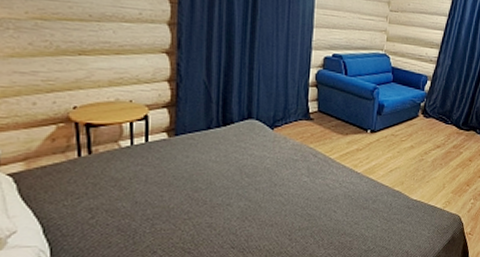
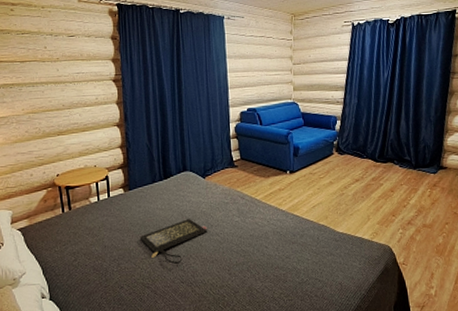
clutch bag: none [183,175,271,226] -> present [139,219,208,264]

